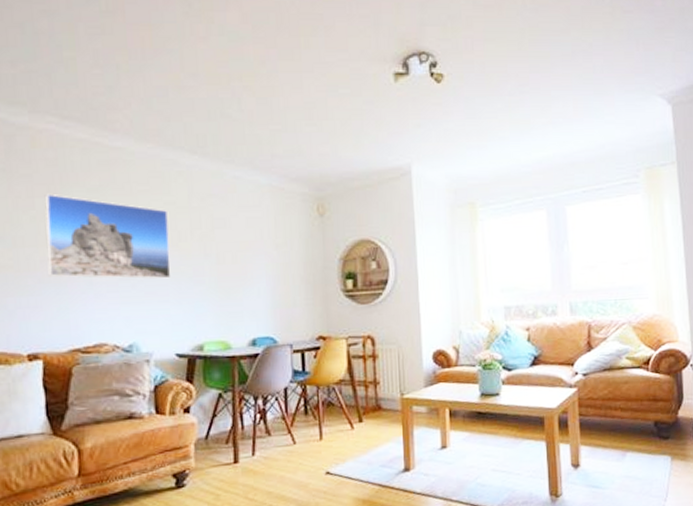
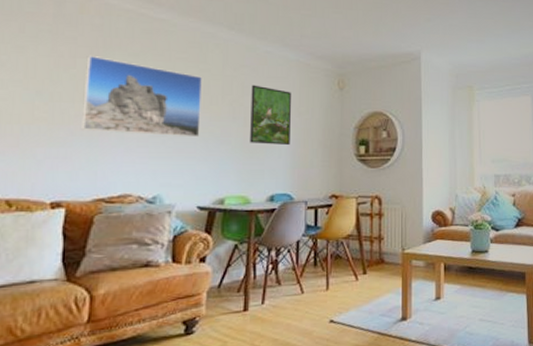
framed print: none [221,216,269,283] -> present [250,85,291,145]

